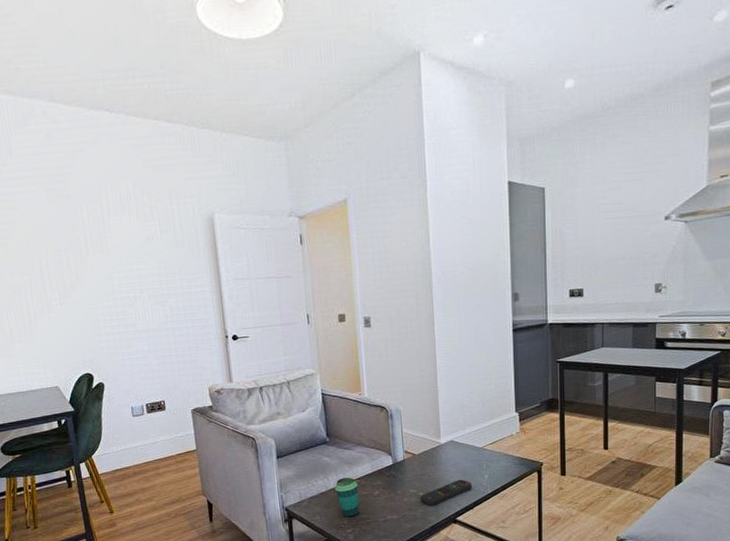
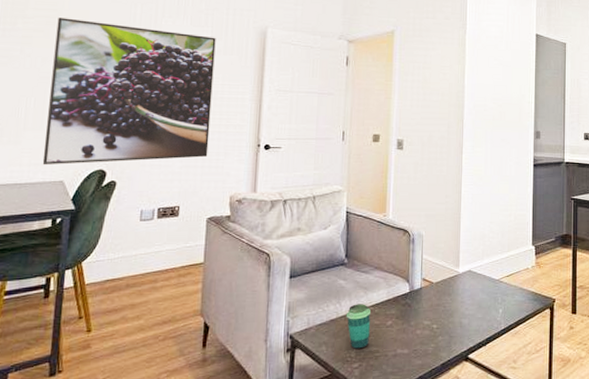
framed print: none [13,229,181,374] -> present [42,18,216,165]
remote control: present [421,479,473,506] -> none [434,312,487,340]

